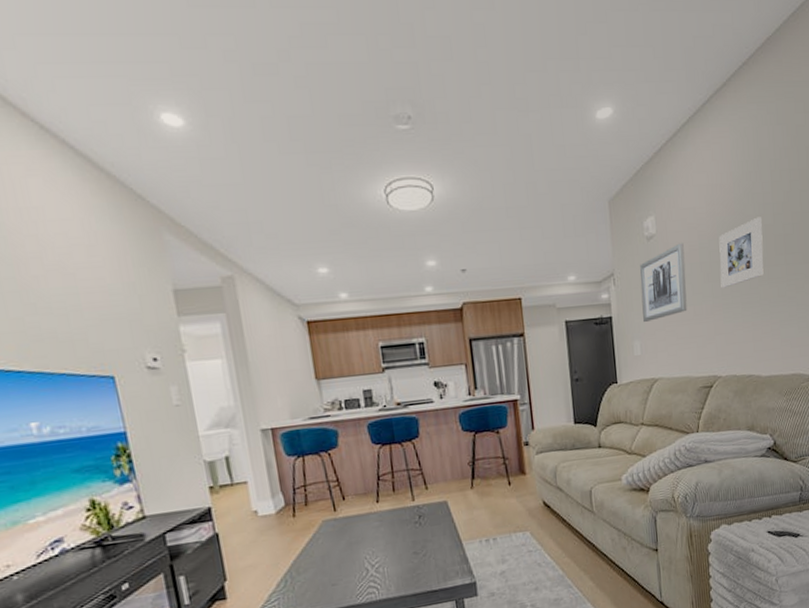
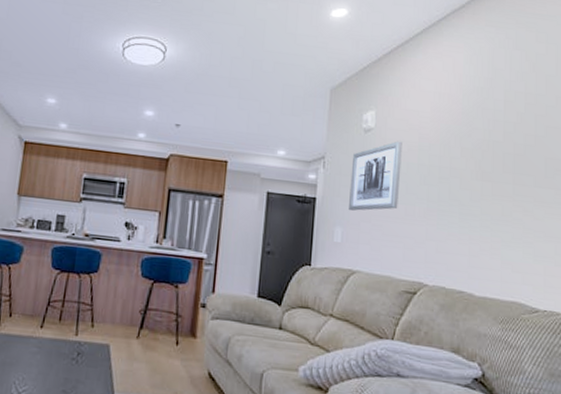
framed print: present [719,217,764,288] -> none [438,131,491,195]

